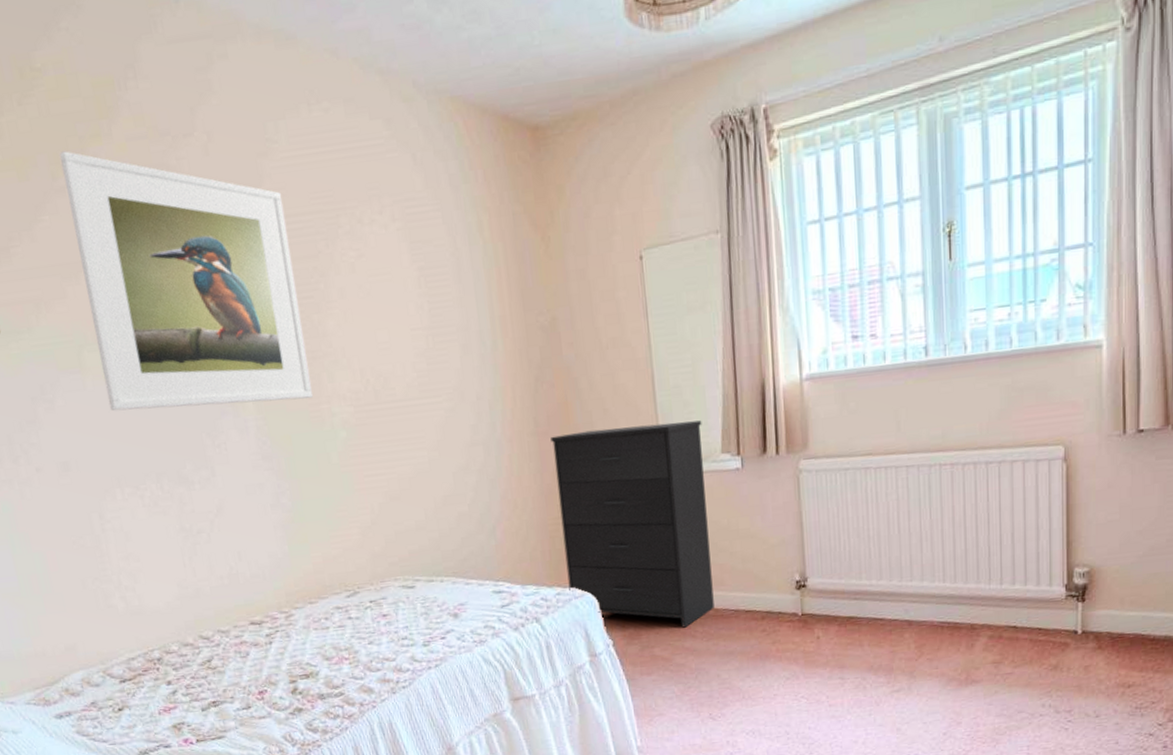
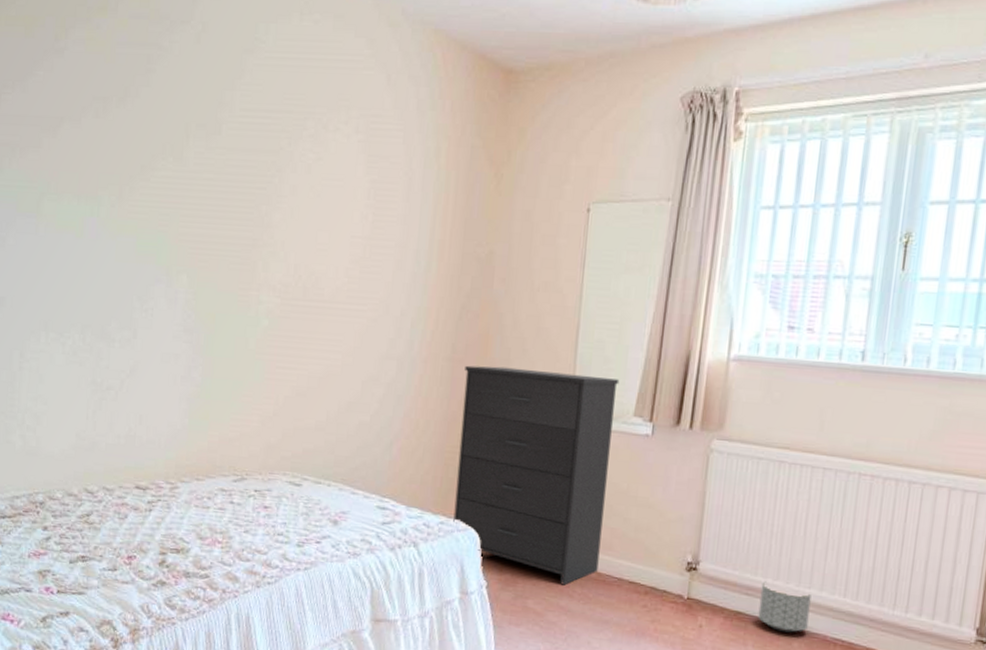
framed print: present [60,151,313,411] -> none [54,17,258,282]
planter: none [867,583,915,627] -> present [758,581,812,633]

